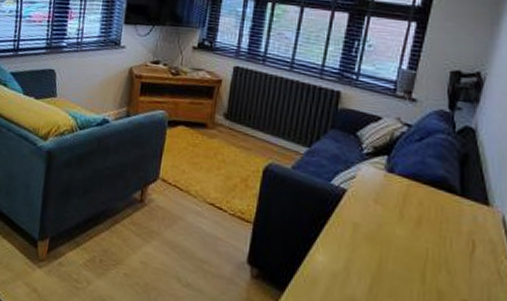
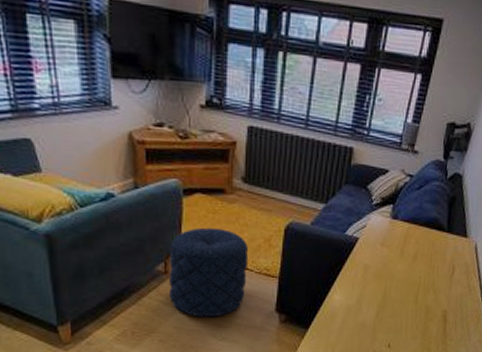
pouf: none [141,159,225,258] -> present [169,227,249,318]

